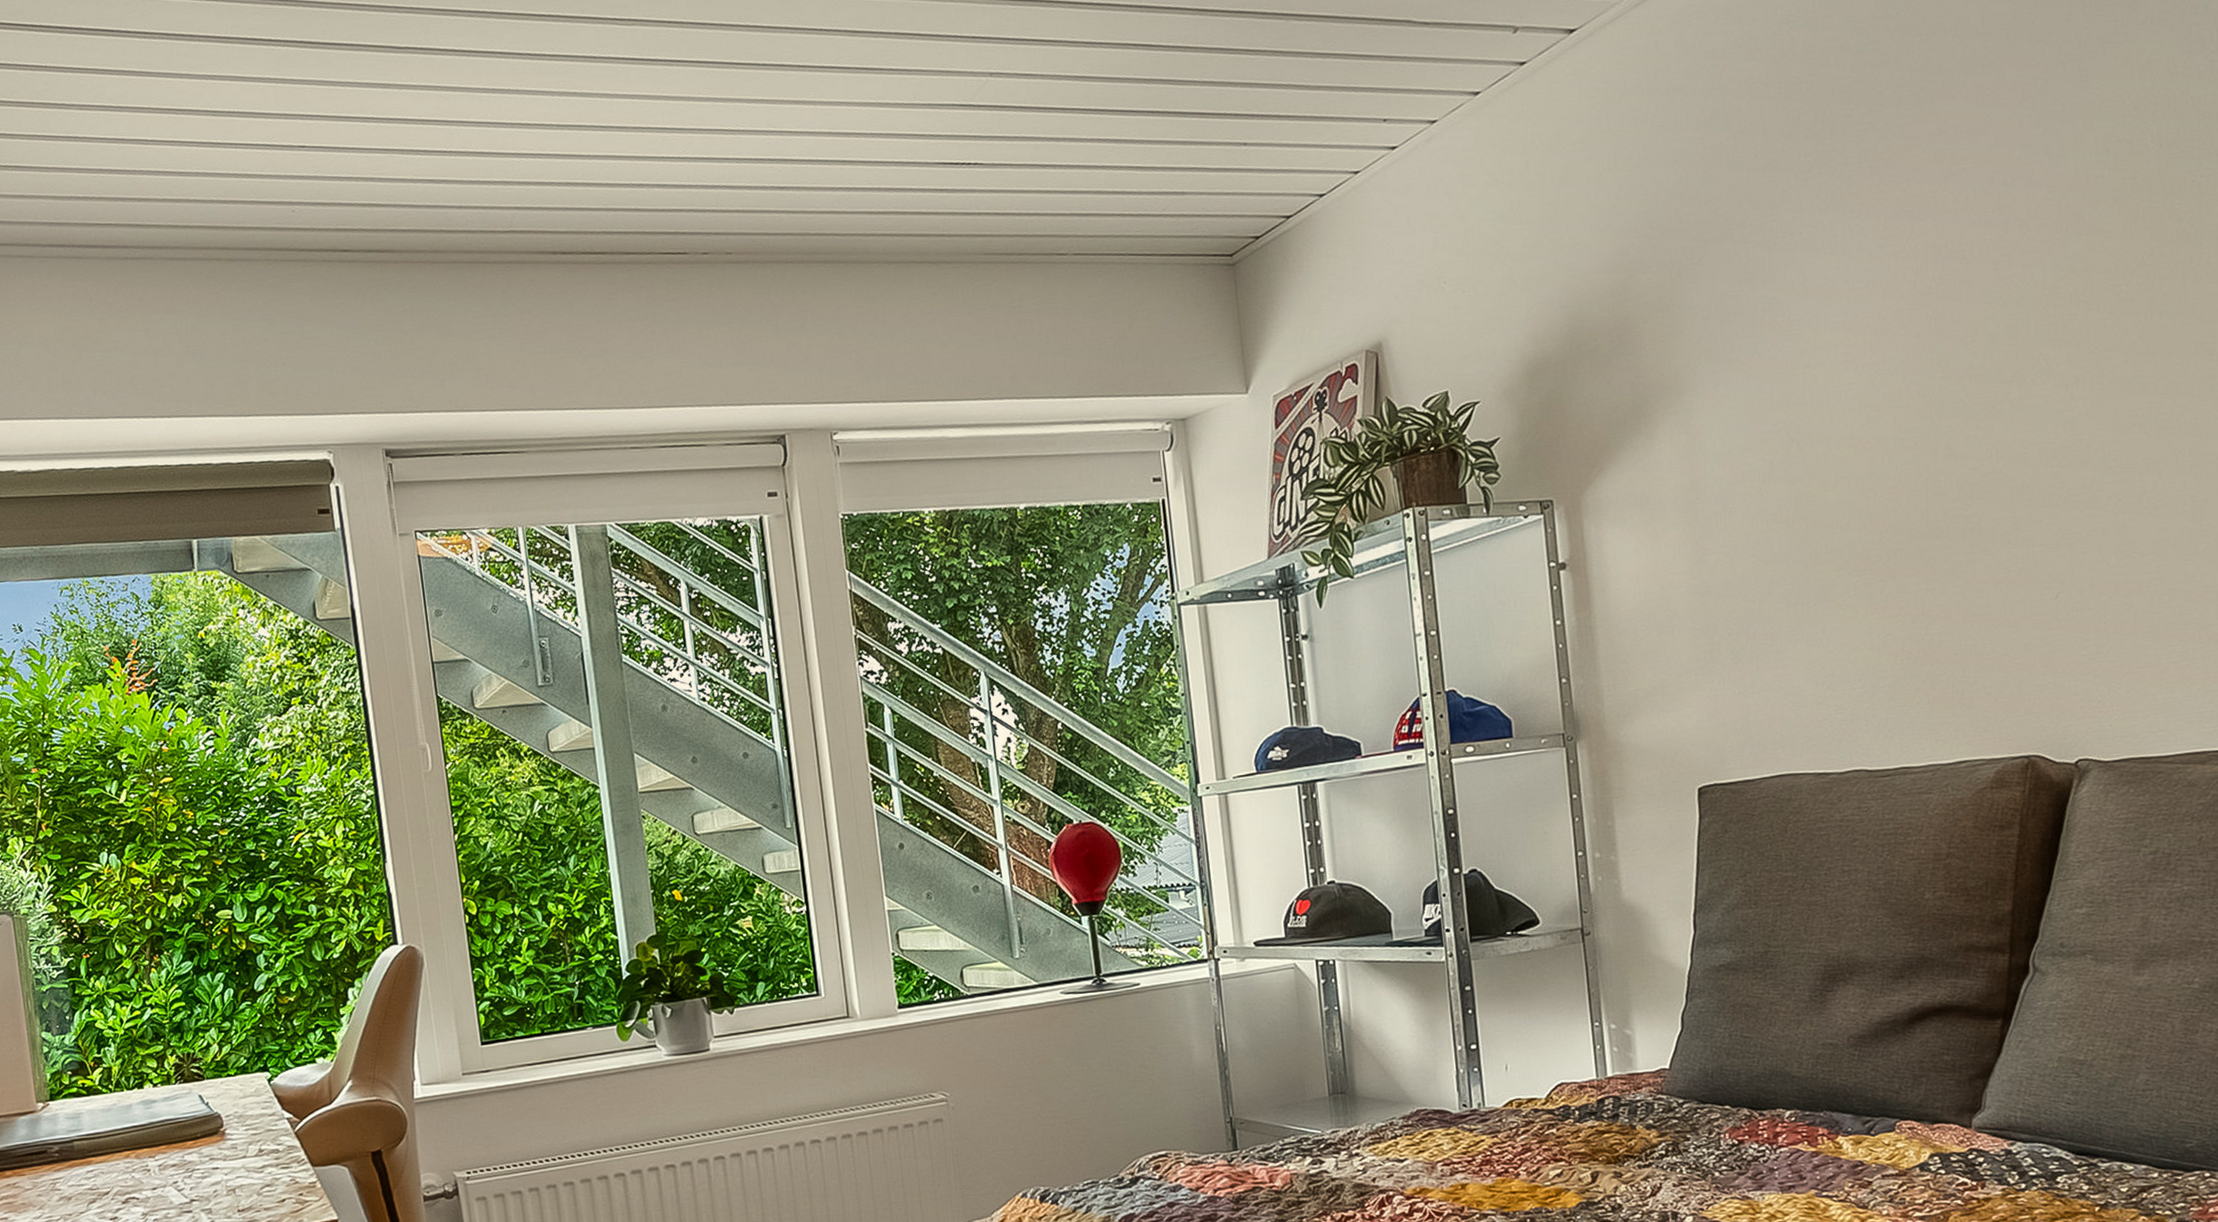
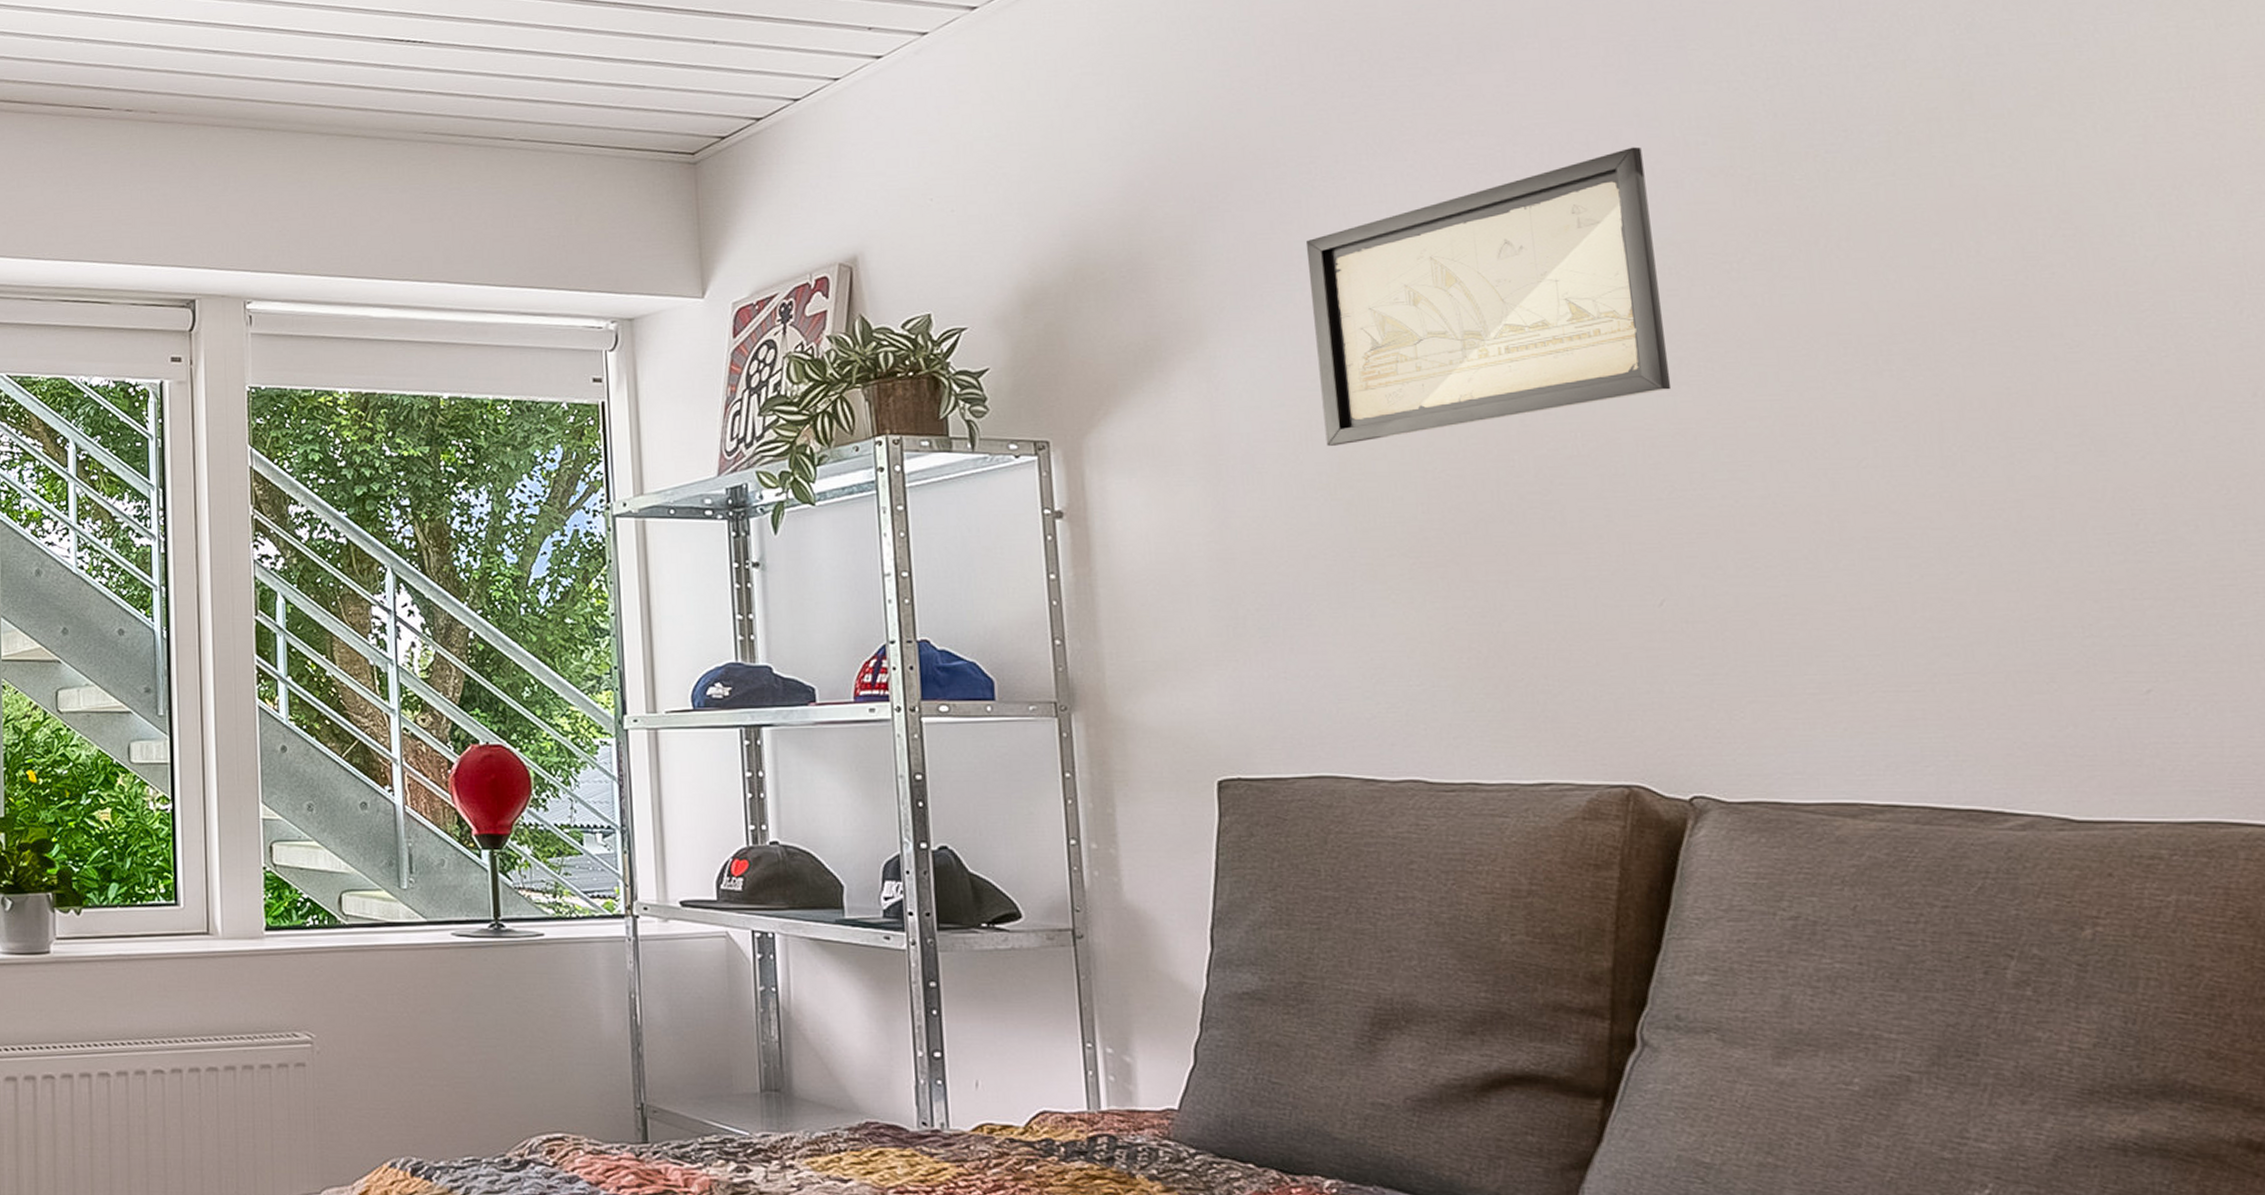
wall art: none [1768,184,2070,482] -> present [1305,146,1672,446]

